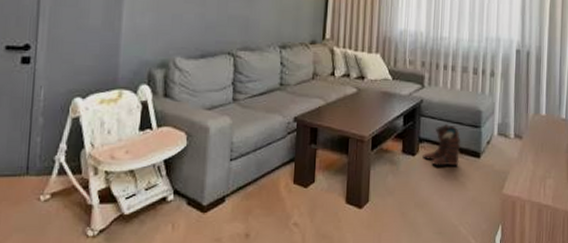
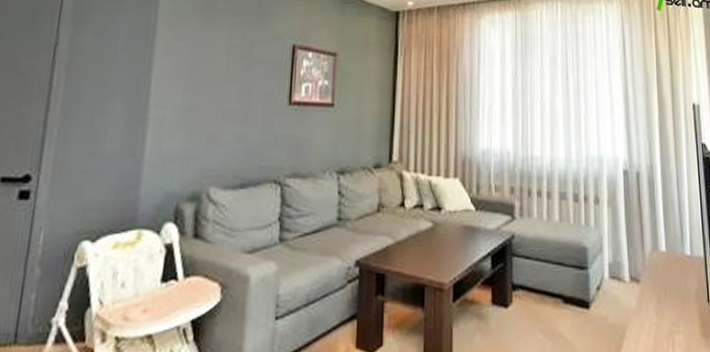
boots: present [422,123,461,166] -> none [517,264,565,321]

